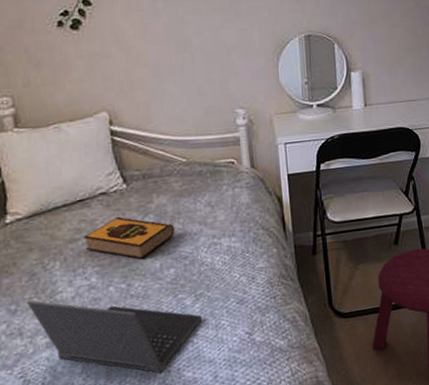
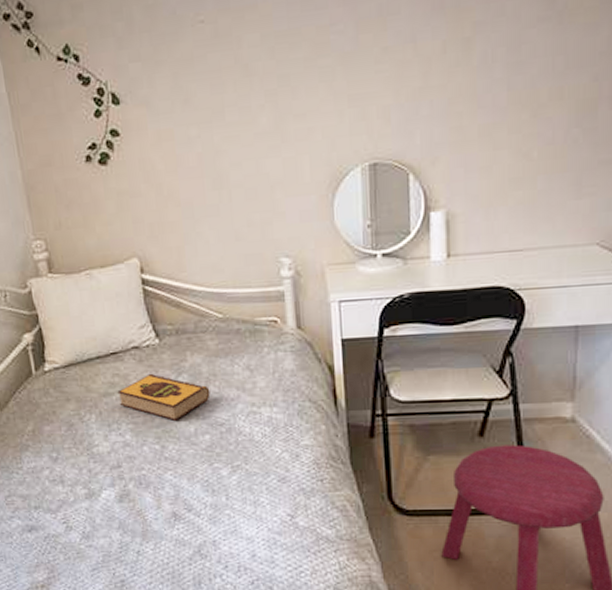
laptop computer: present [26,300,203,374] -> none [66,450,240,542]

